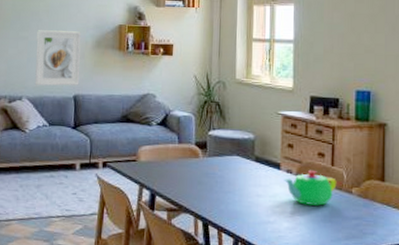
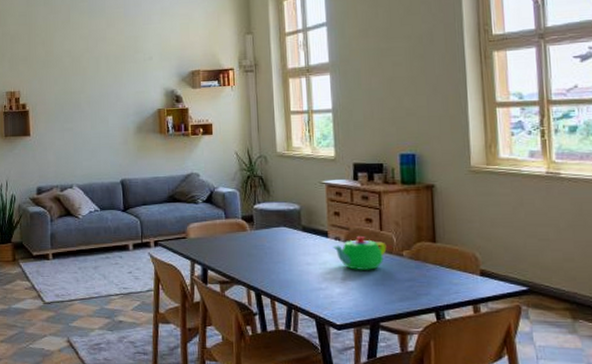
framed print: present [35,30,81,86] -> none [81,119,125,174]

